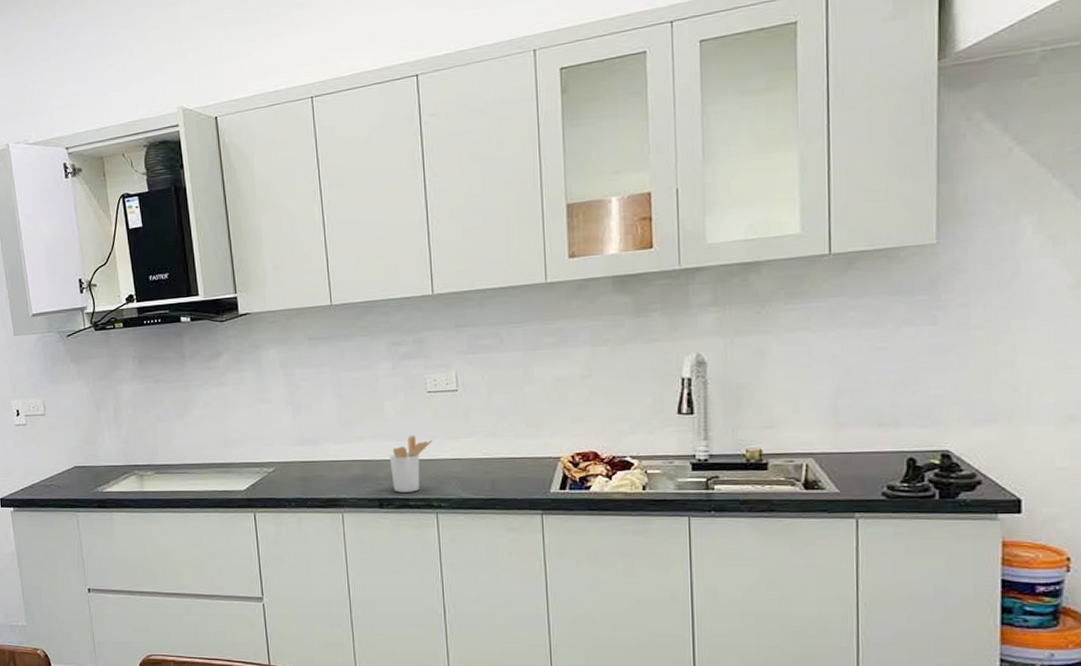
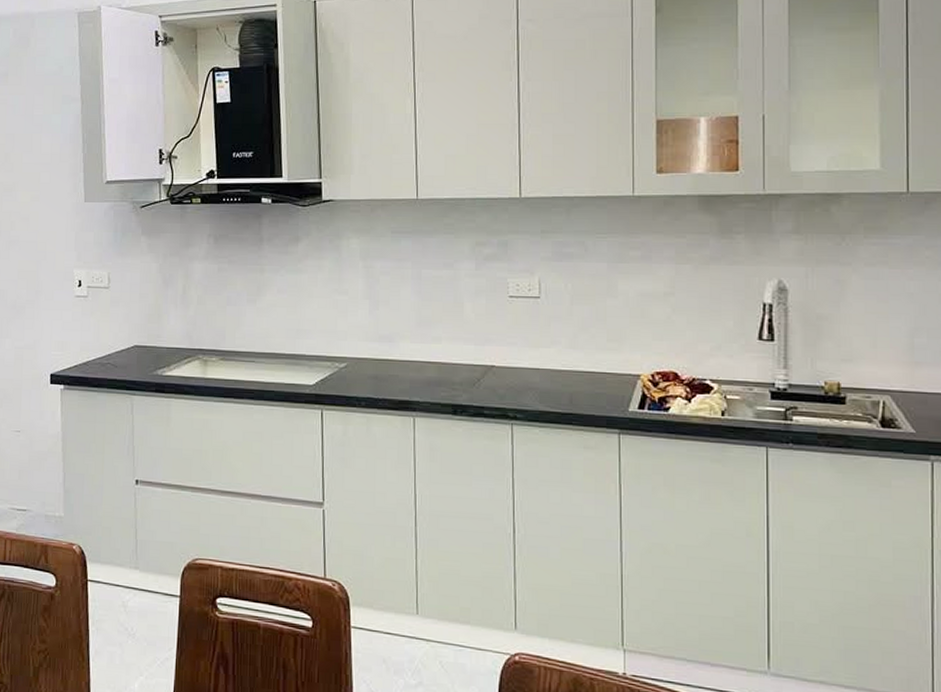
utensil holder: present [389,436,433,493] -> none [466,341,512,400]

